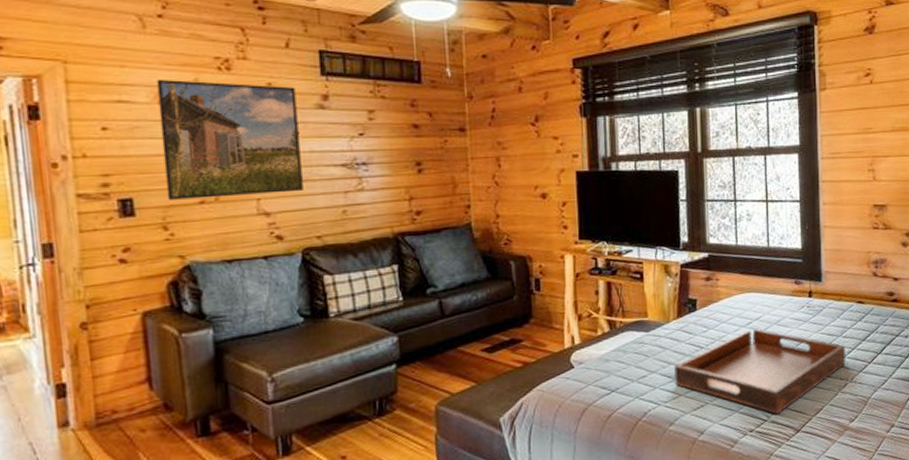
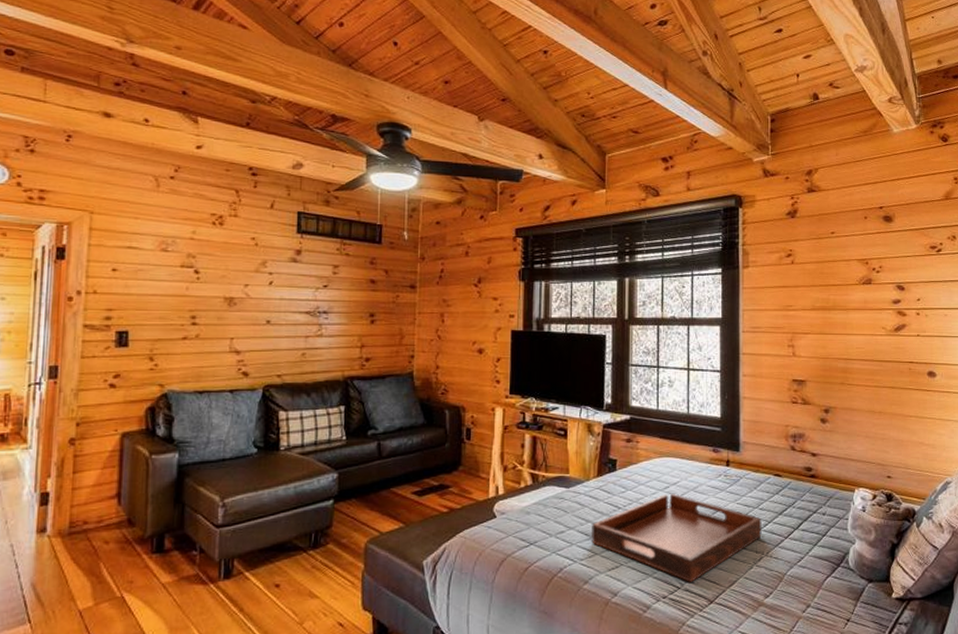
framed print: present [156,79,303,200] -> none [157,230,274,335]

